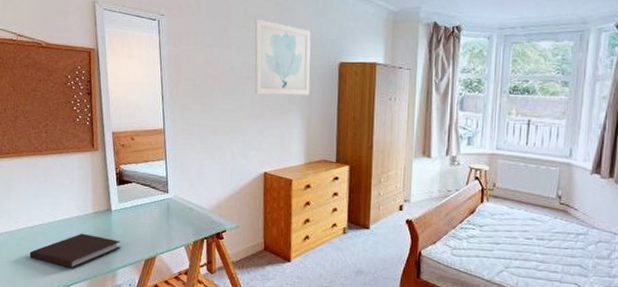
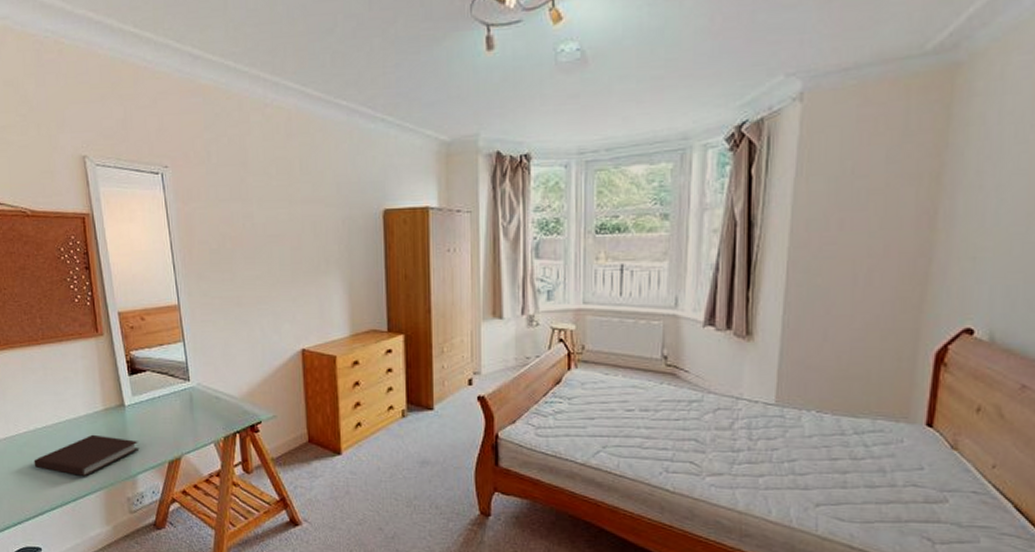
wall art: present [254,18,311,95] -> none [278,163,350,256]

